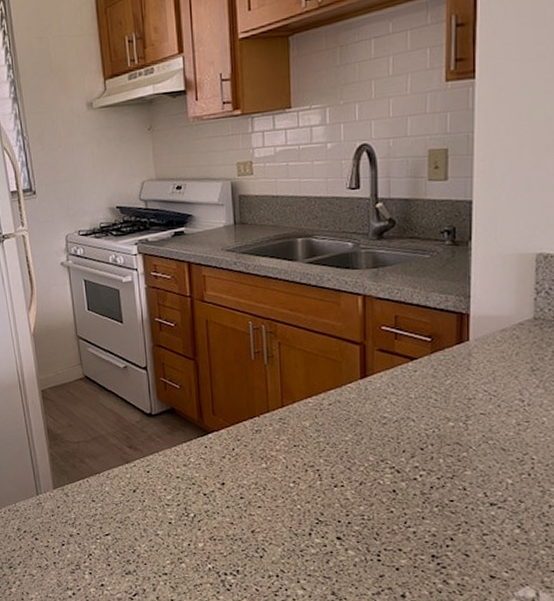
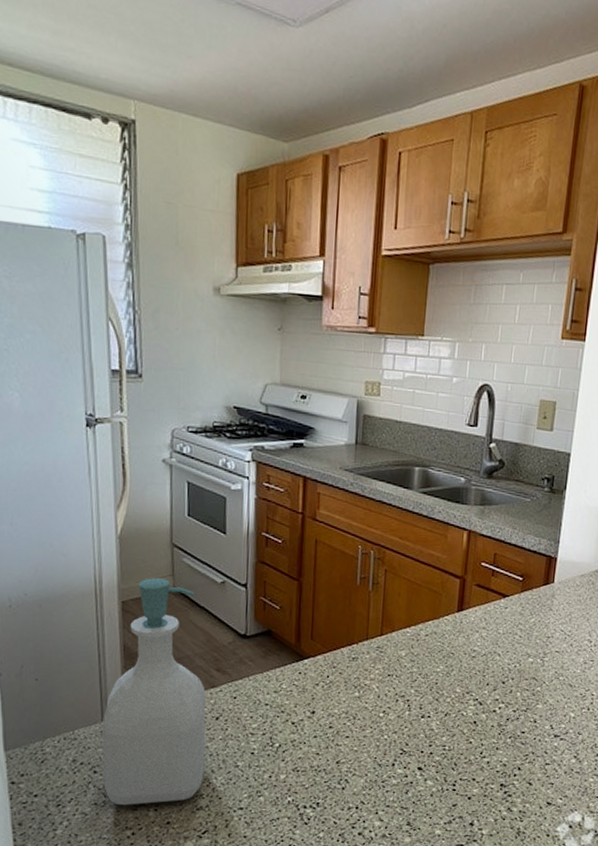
soap bottle: none [37,368,129,569] -> present [101,578,206,806]

